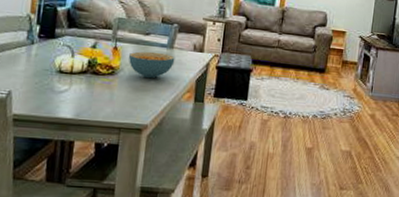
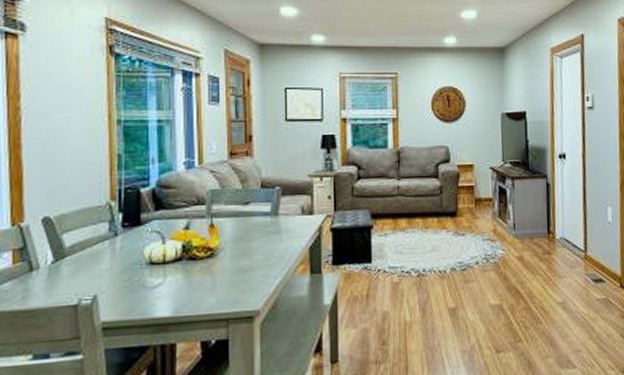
cereal bowl: present [128,51,175,79] -> none [227,222,282,255]

